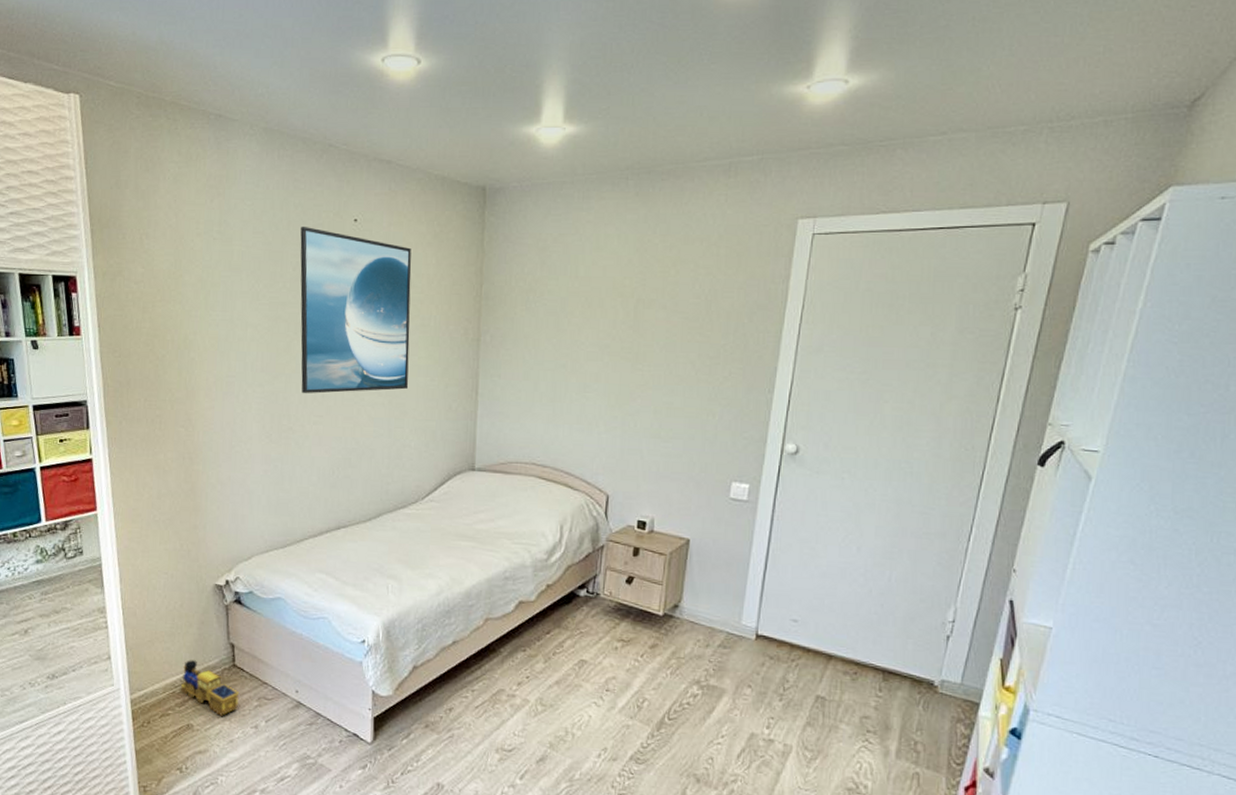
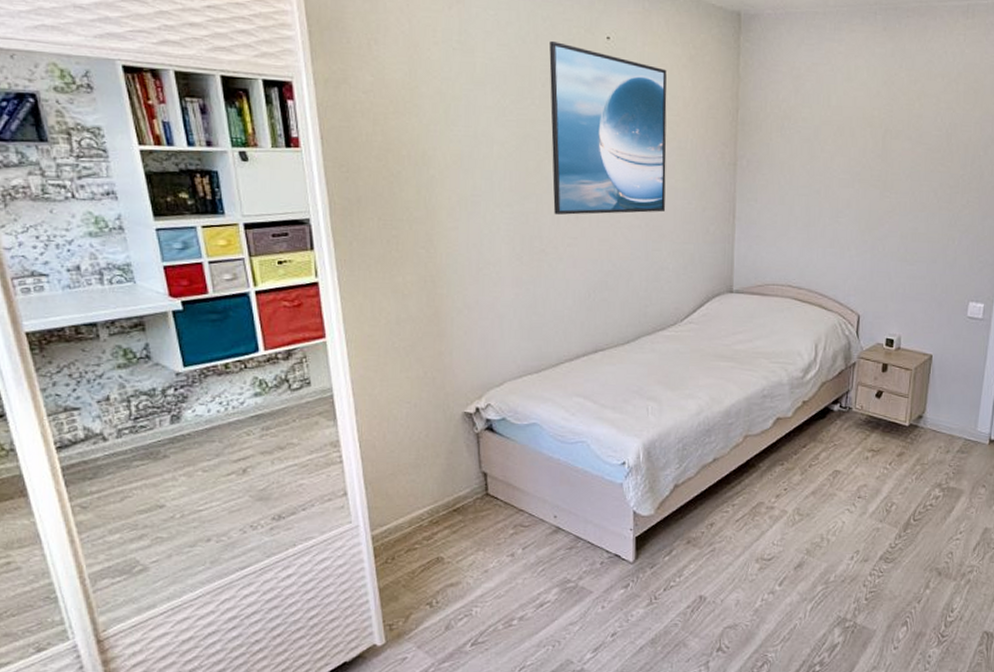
toy train: present [181,660,240,716] -> none [429,491,494,546]

